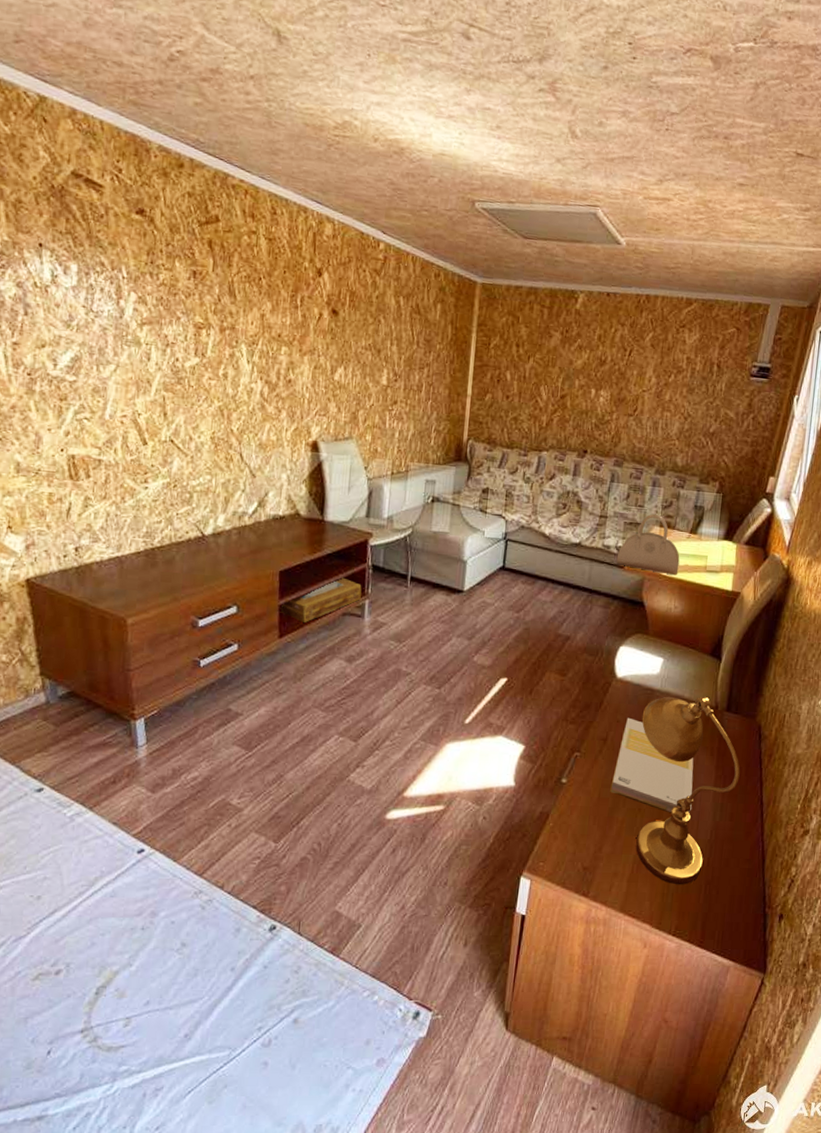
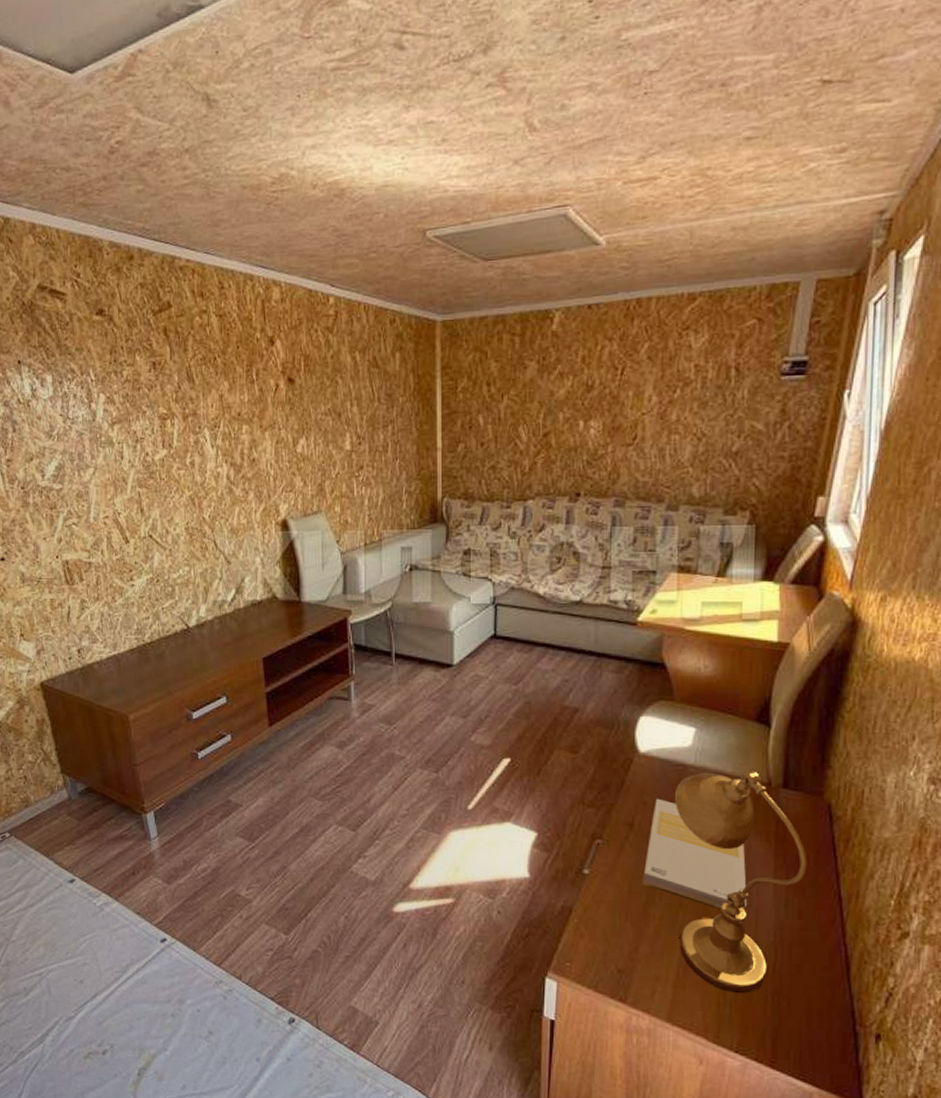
decorative box: present [277,577,362,622] -> none [265,659,346,709]
handbag: present [616,514,680,576] -> none [626,558,706,629]

